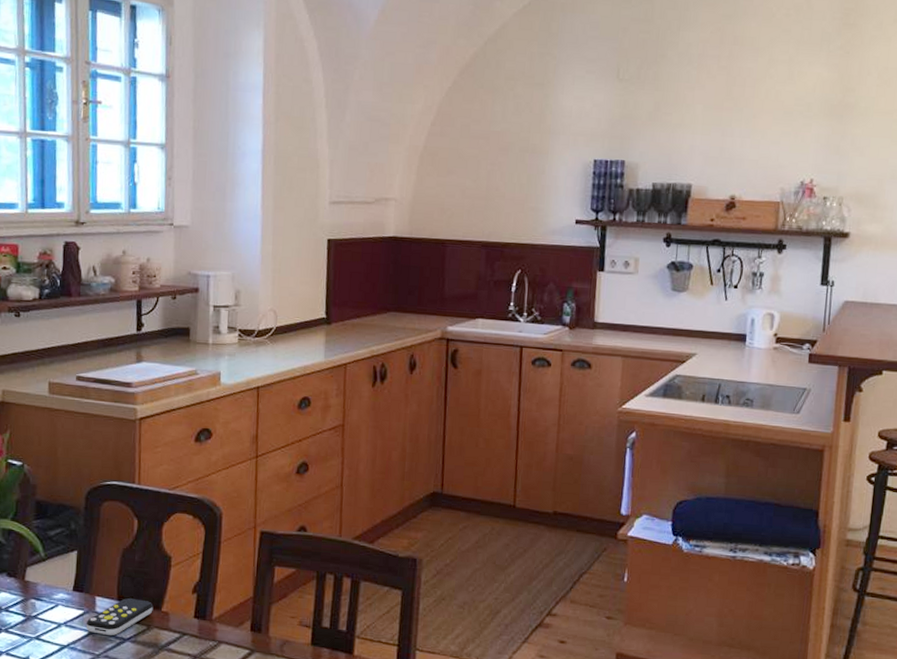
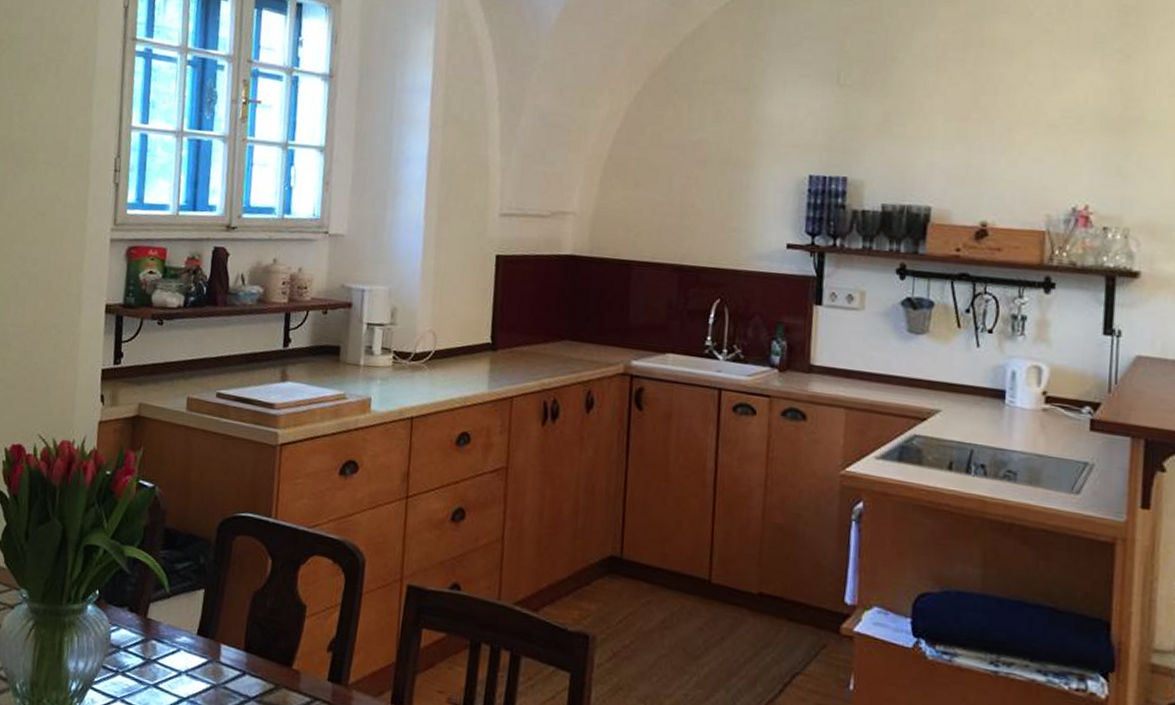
remote control: present [86,598,153,636] -> none [208,649,283,692]

